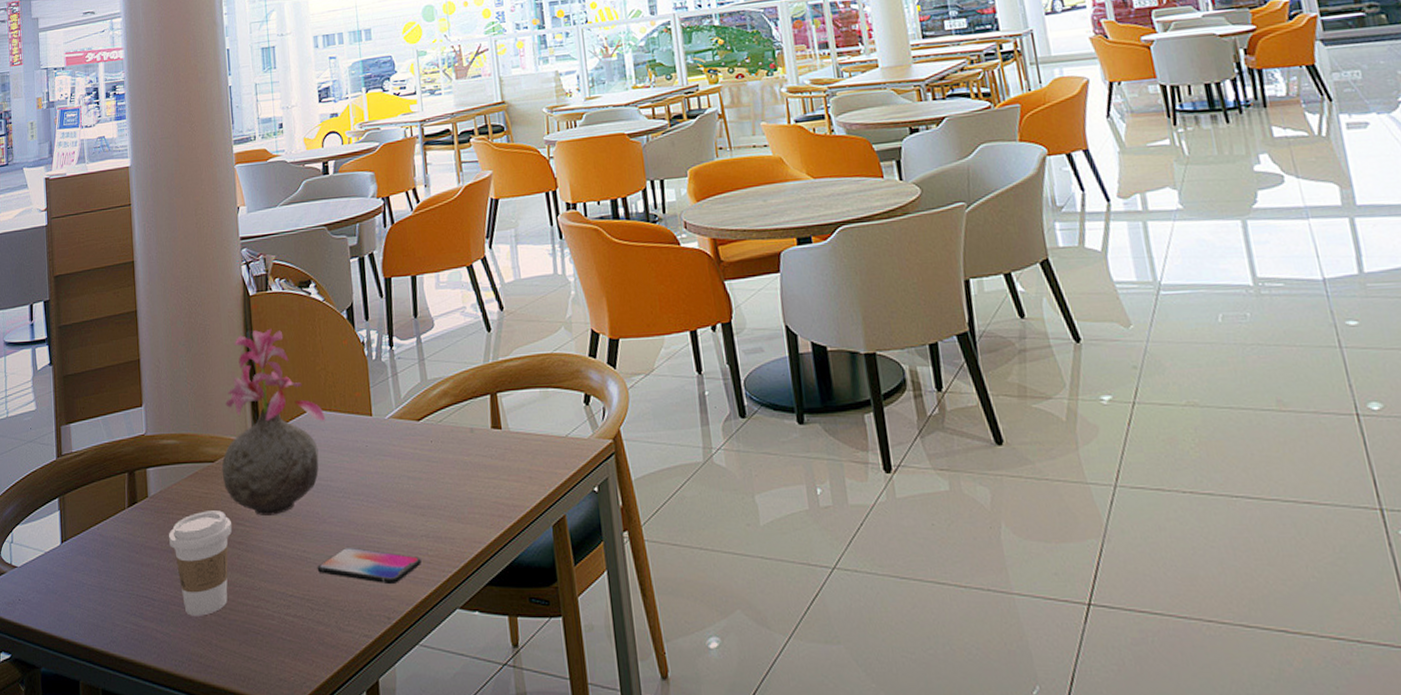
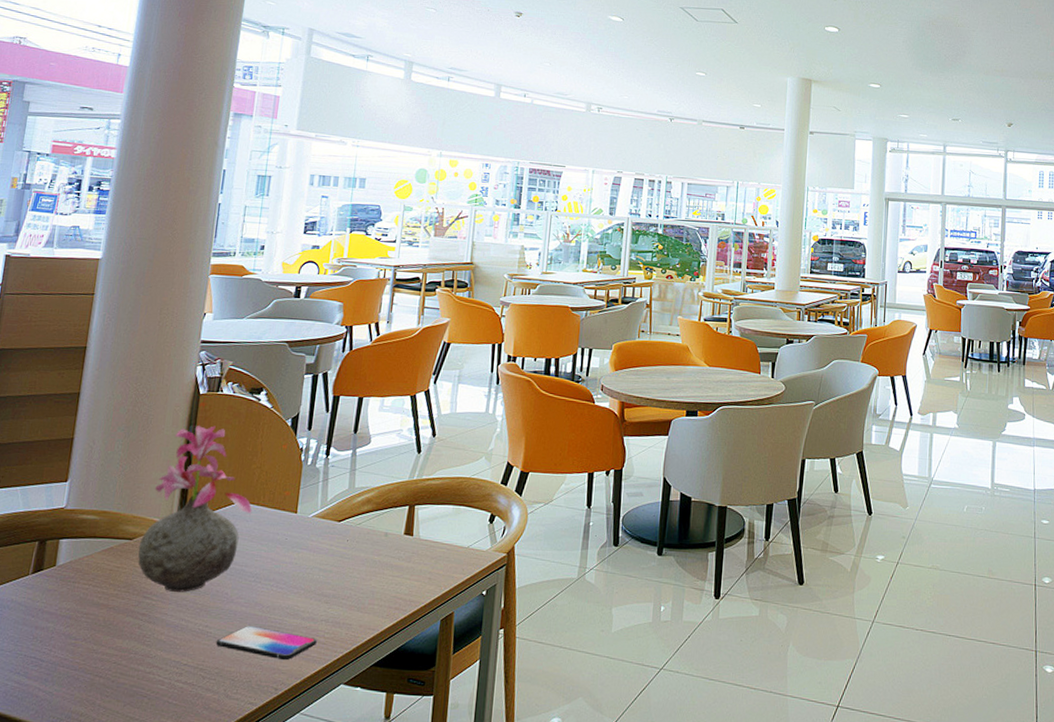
coffee cup: present [168,510,233,616] -> none [69,583,139,678]

